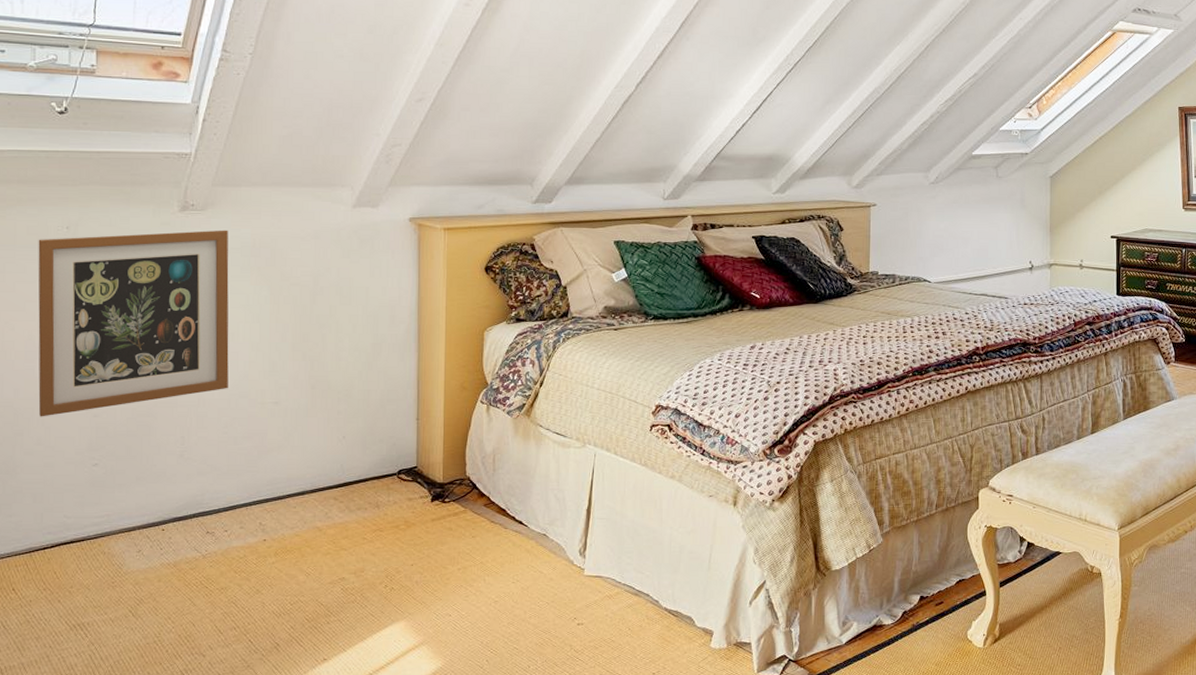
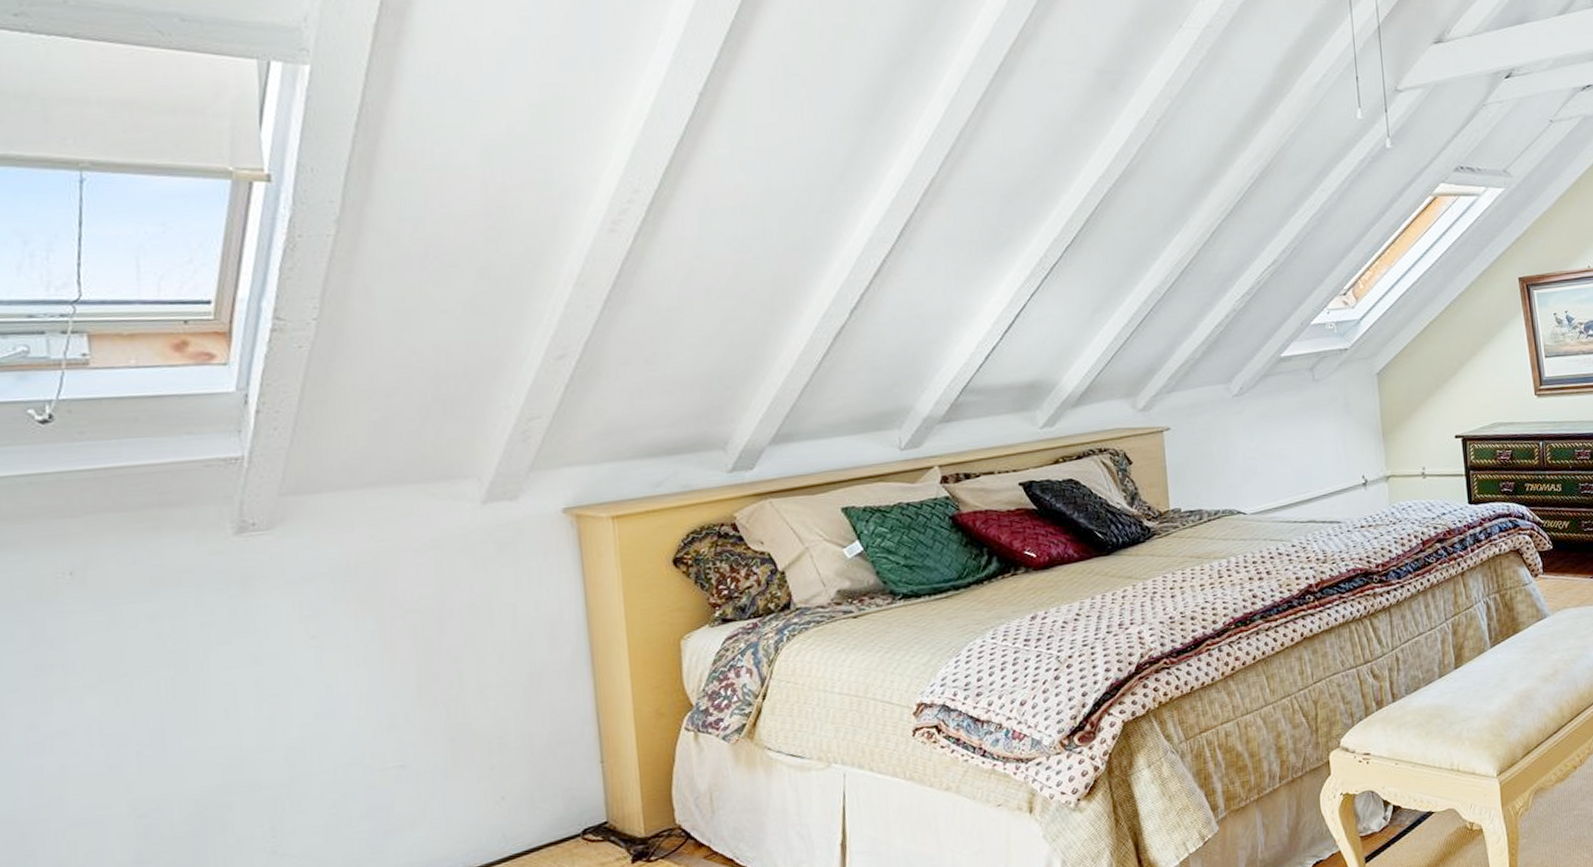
wall art: present [38,230,229,417] -> none [29,551,332,829]

